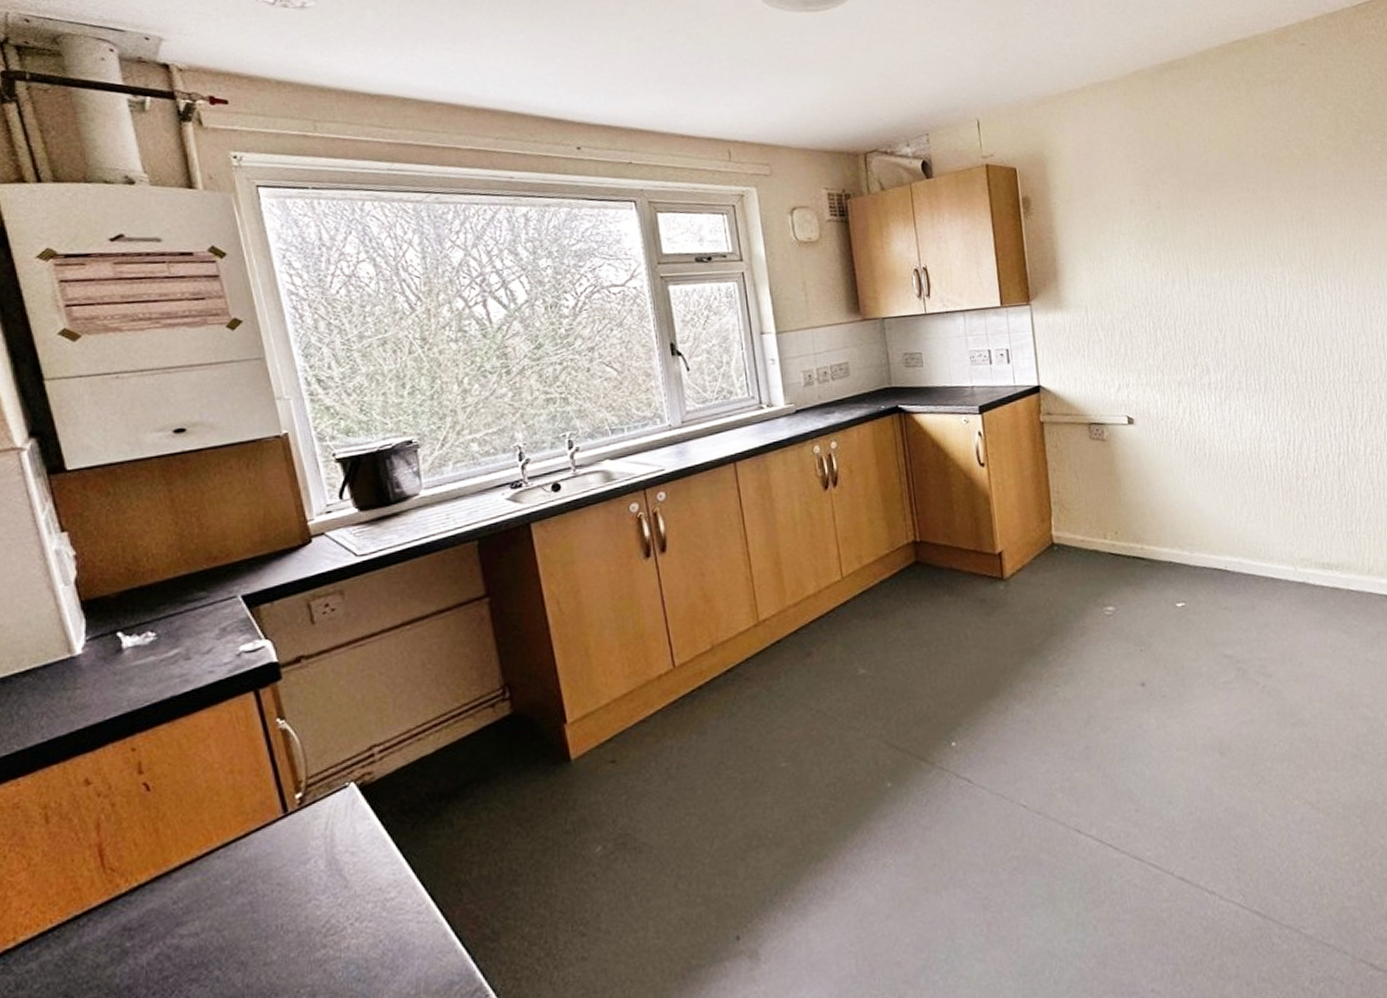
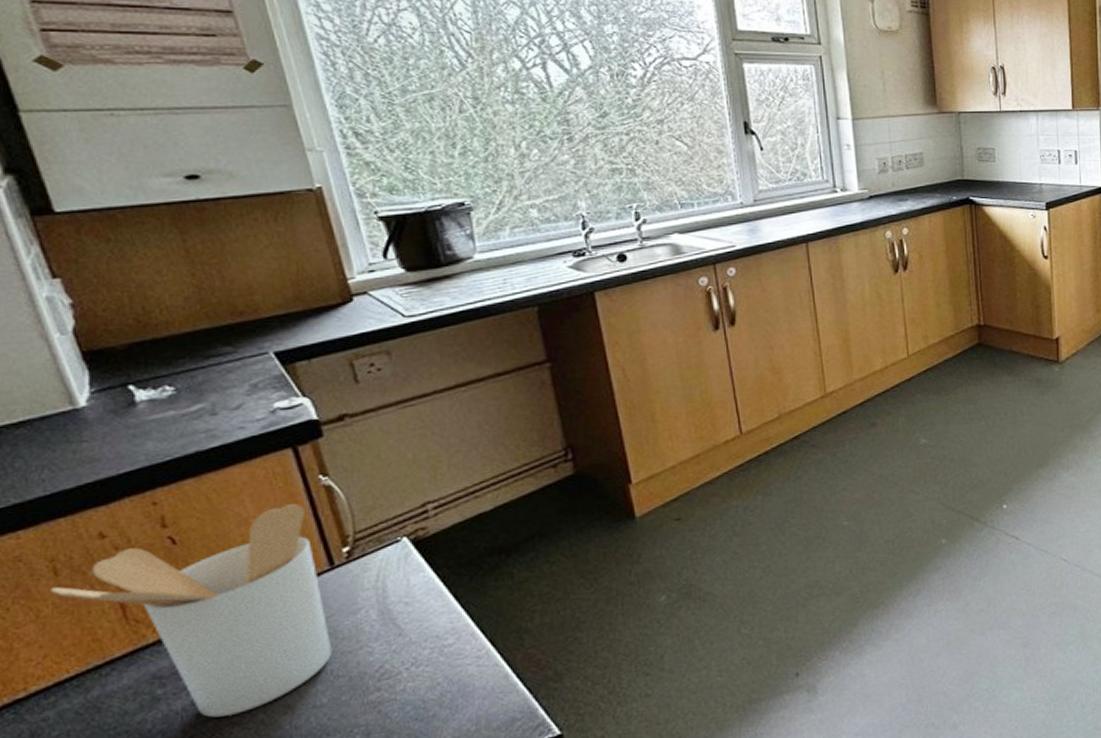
utensil holder: none [40,748,284,973] -> present [48,504,333,718]

